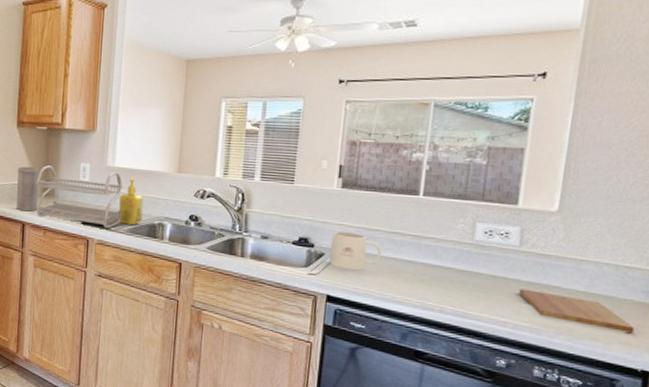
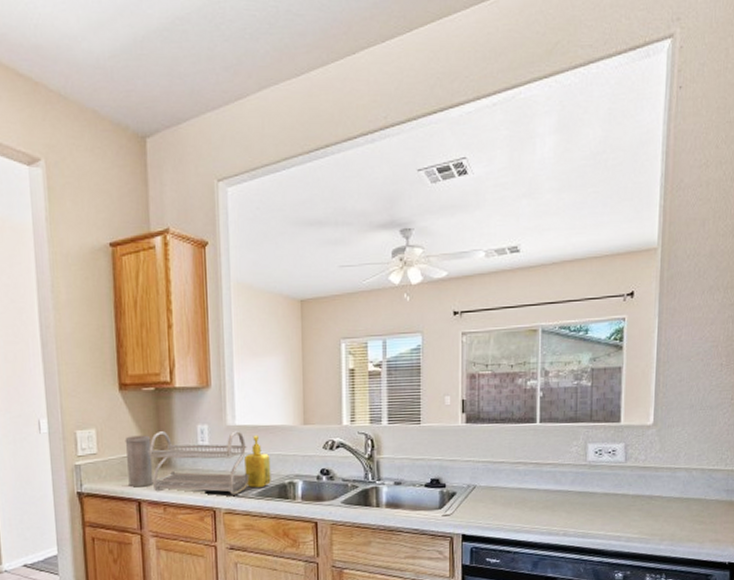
mug: present [329,230,382,271] -> none [460,467,508,506]
cutting board: present [519,289,635,333] -> none [628,502,721,530]

